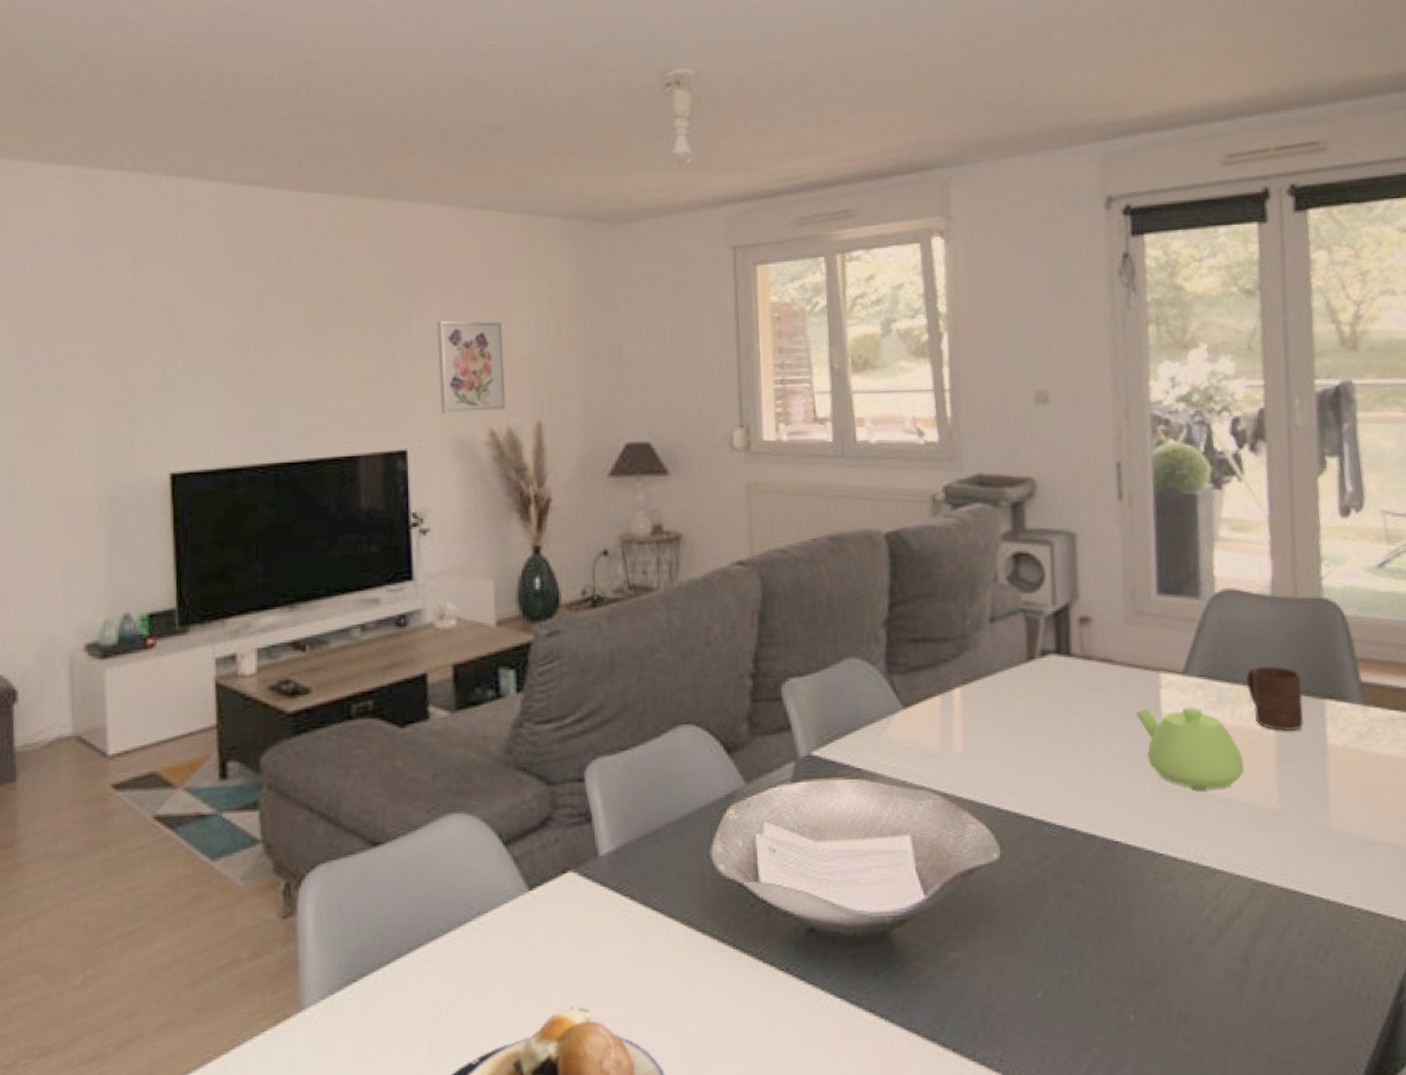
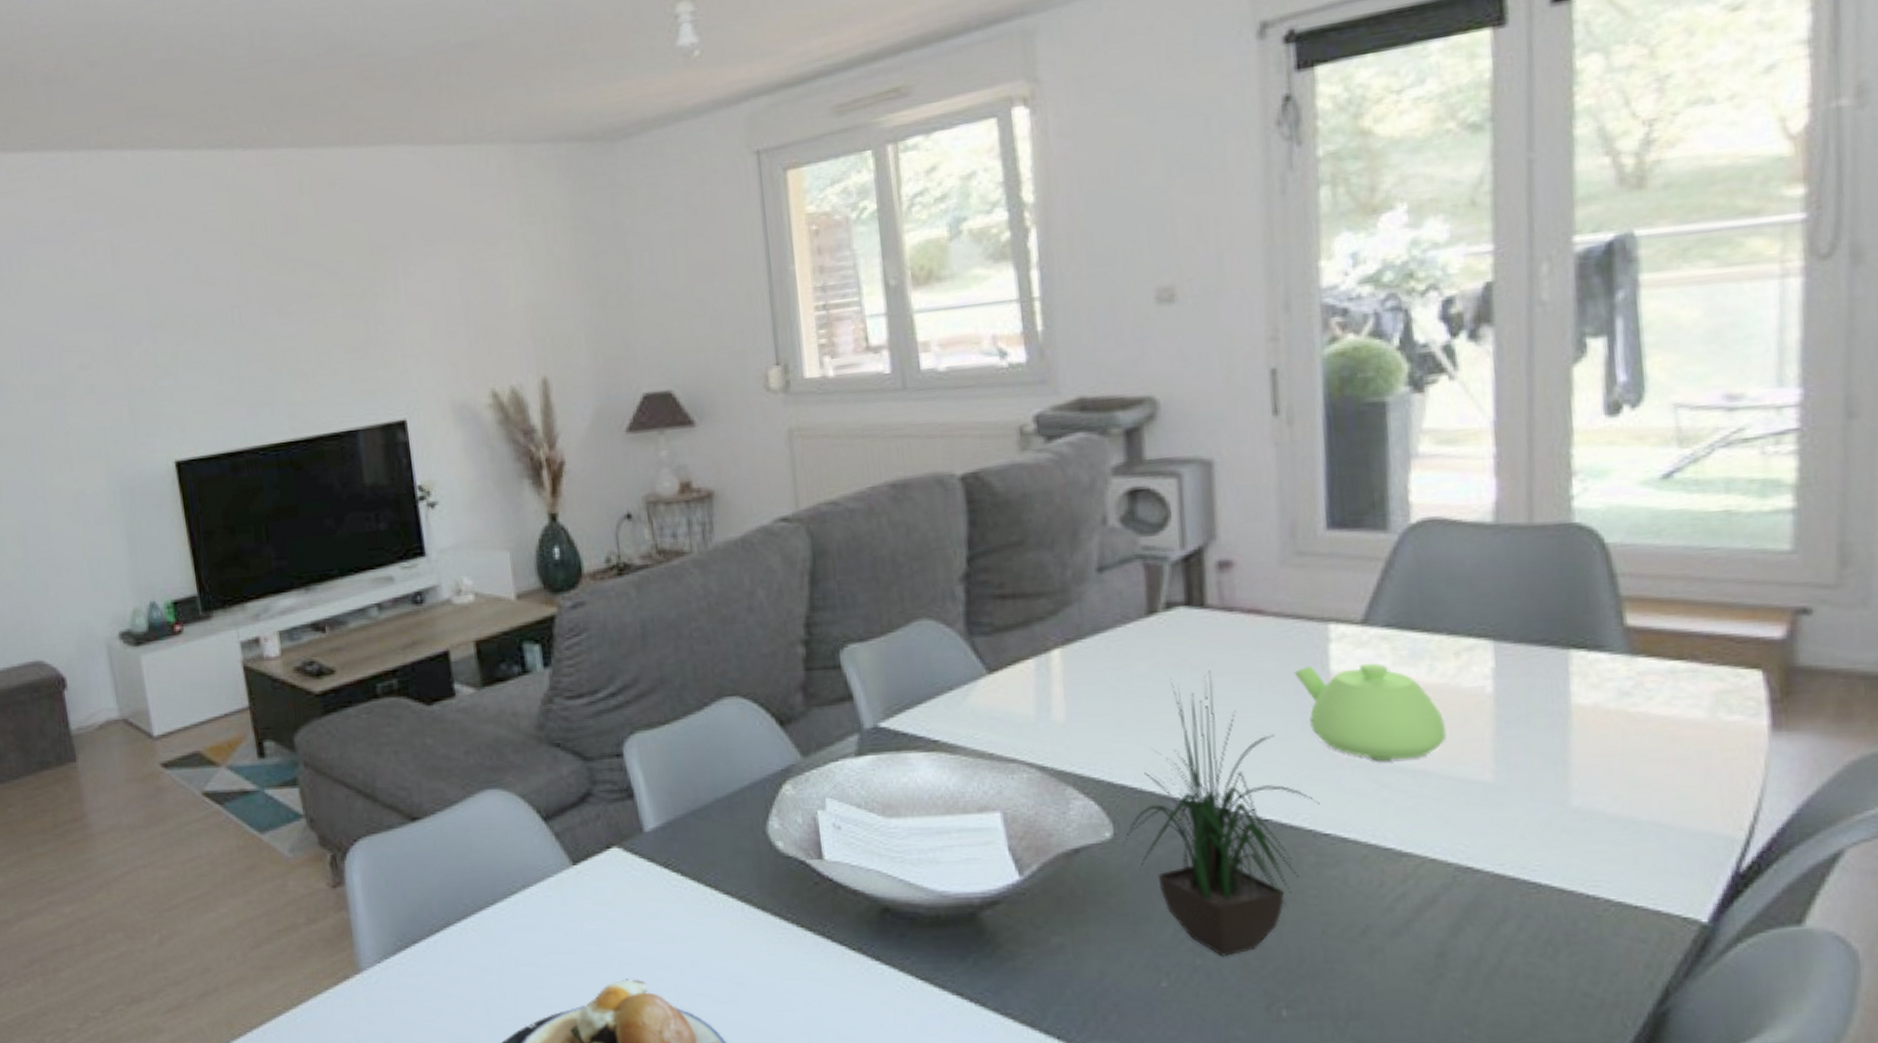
wall art: present [437,321,506,414] -> none [424,270,507,379]
potted plant: none [1010,710,1156,967] -> present [1126,670,1320,957]
cup: present [1246,665,1304,732] -> none [1453,610,1537,690]

